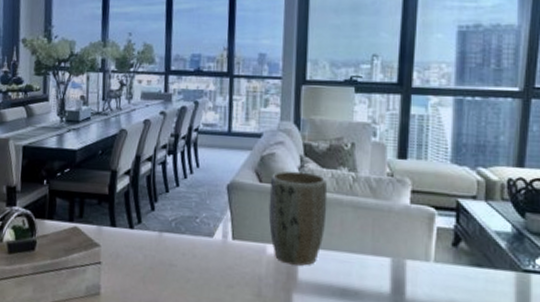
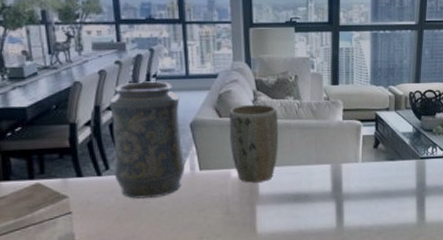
decorative vase: none [145,134,219,263] -> present [108,81,185,199]

